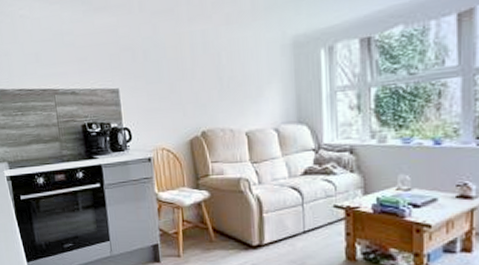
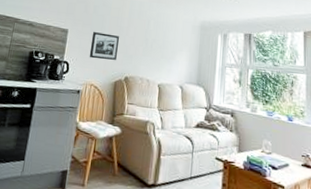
picture frame: none [149,82,186,118] -> present [89,32,119,60]

